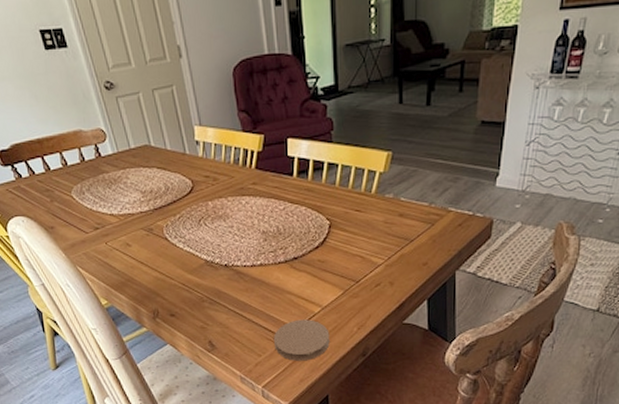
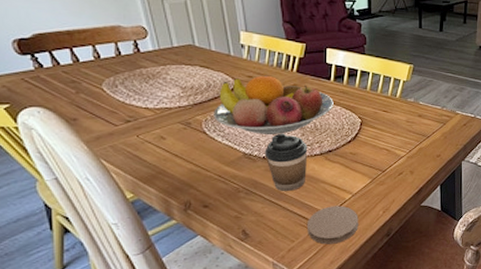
fruit bowl: none [173,174,298,240] -> present [213,75,334,134]
coffee cup: none [226,238,271,302] -> present [265,133,308,191]

